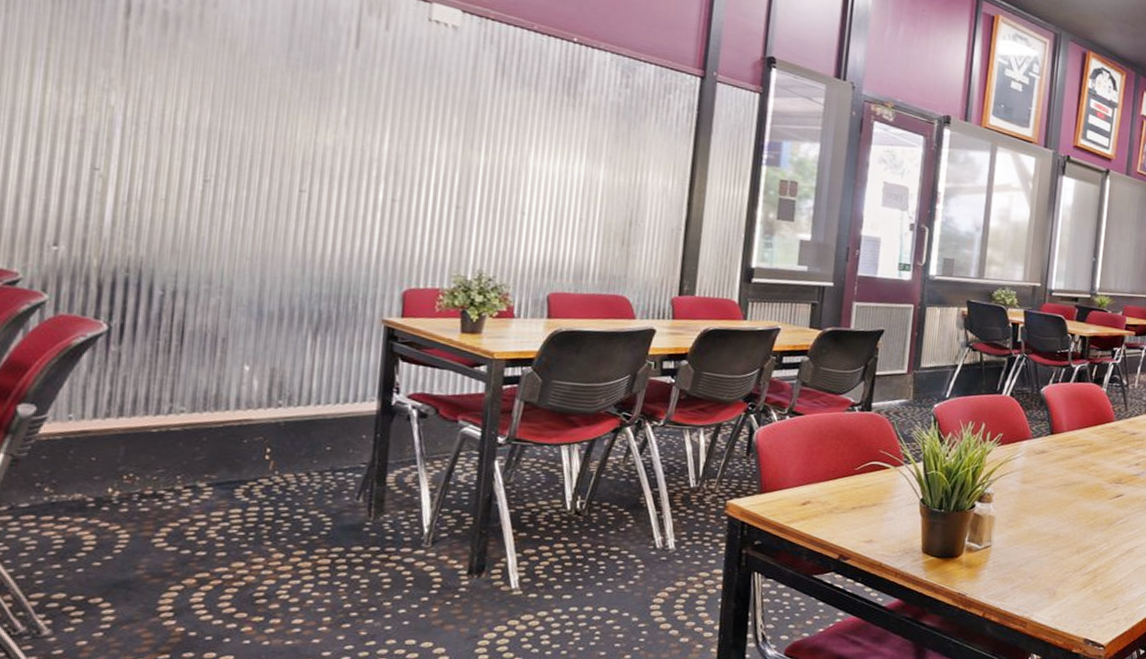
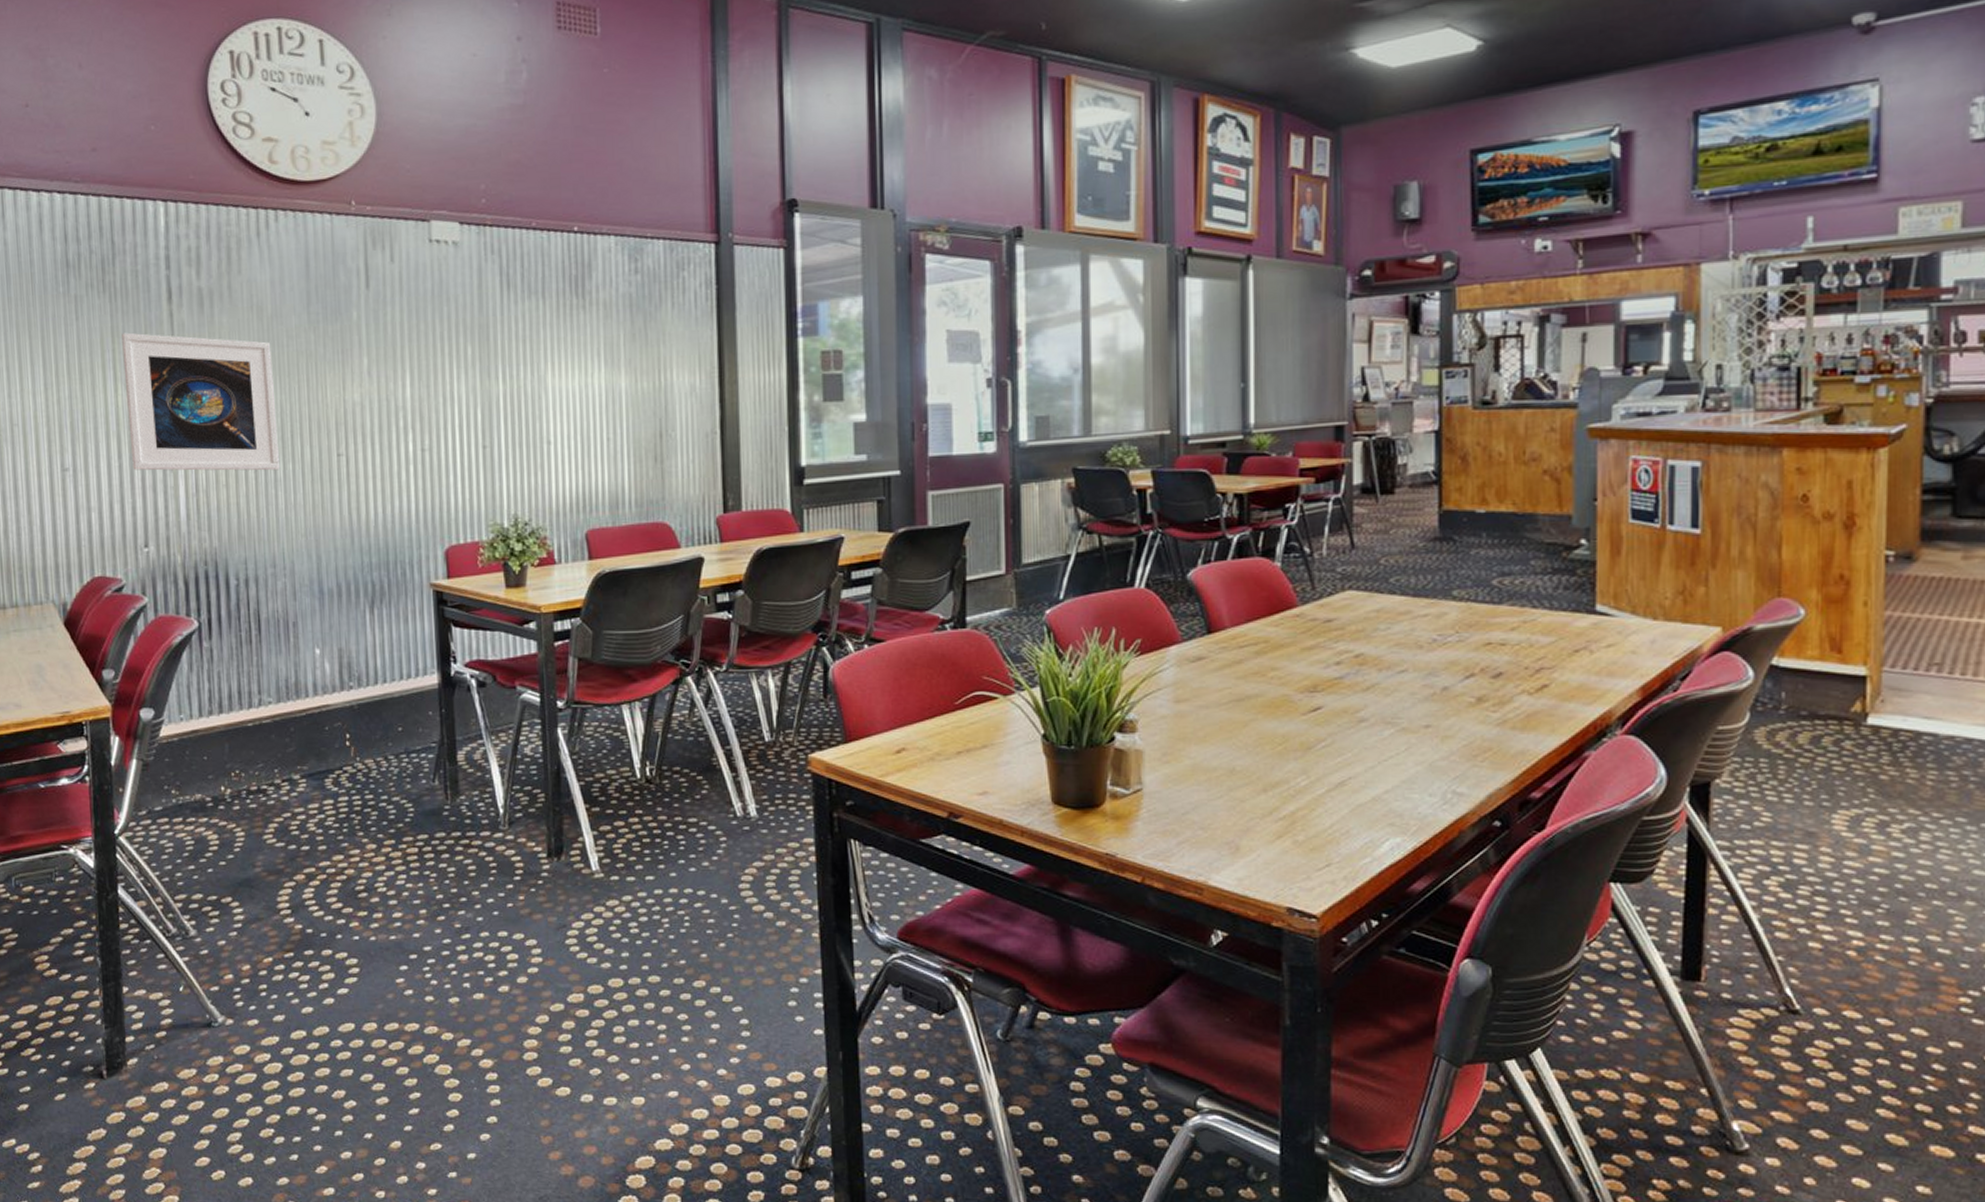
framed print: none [52,35,241,195] -> present [122,332,281,471]

